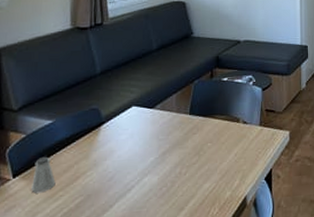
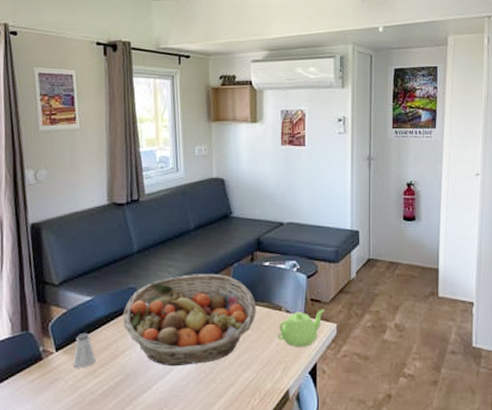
fruit basket: none [84,91,216,184] -> present [122,274,256,367]
teapot: none [235,118,278,155] -> present [277,309,324,347]

